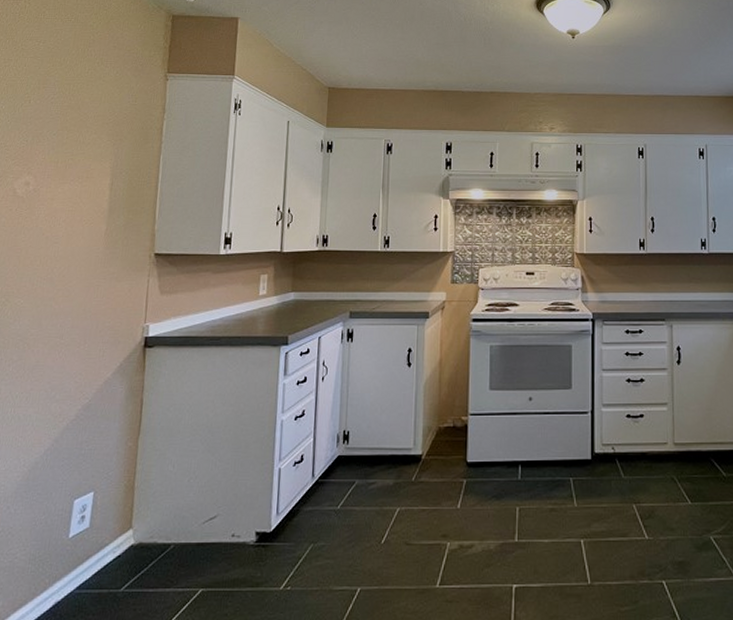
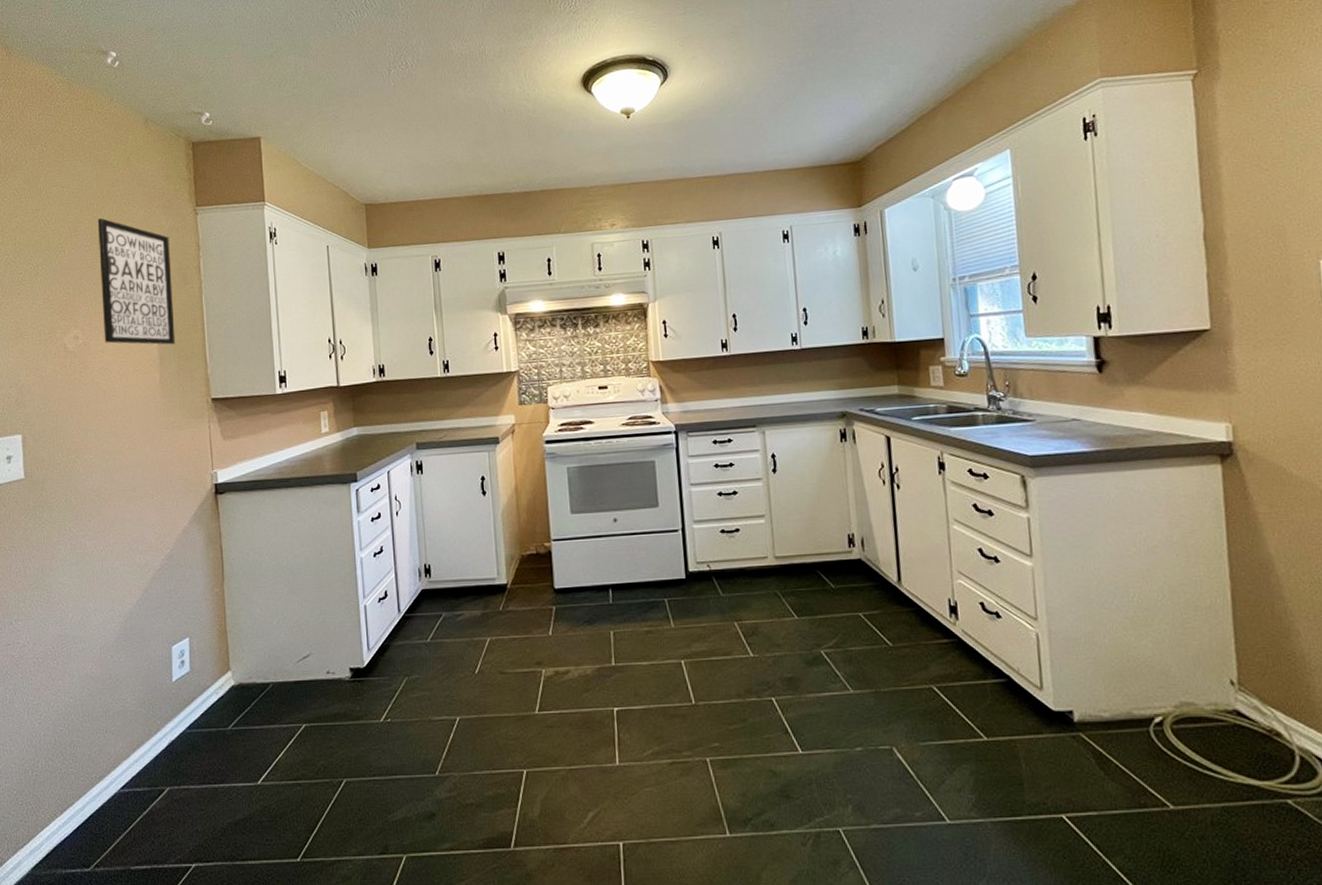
wall art: none [55,73,137,199] -> present [97,218,176,345]

